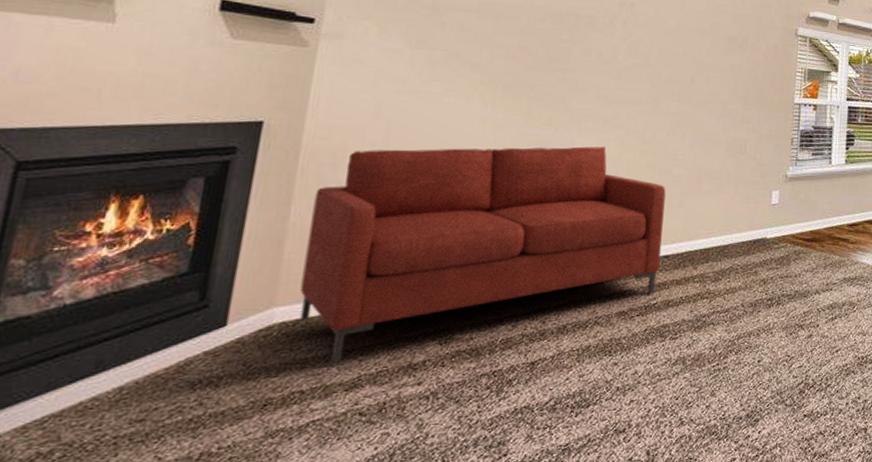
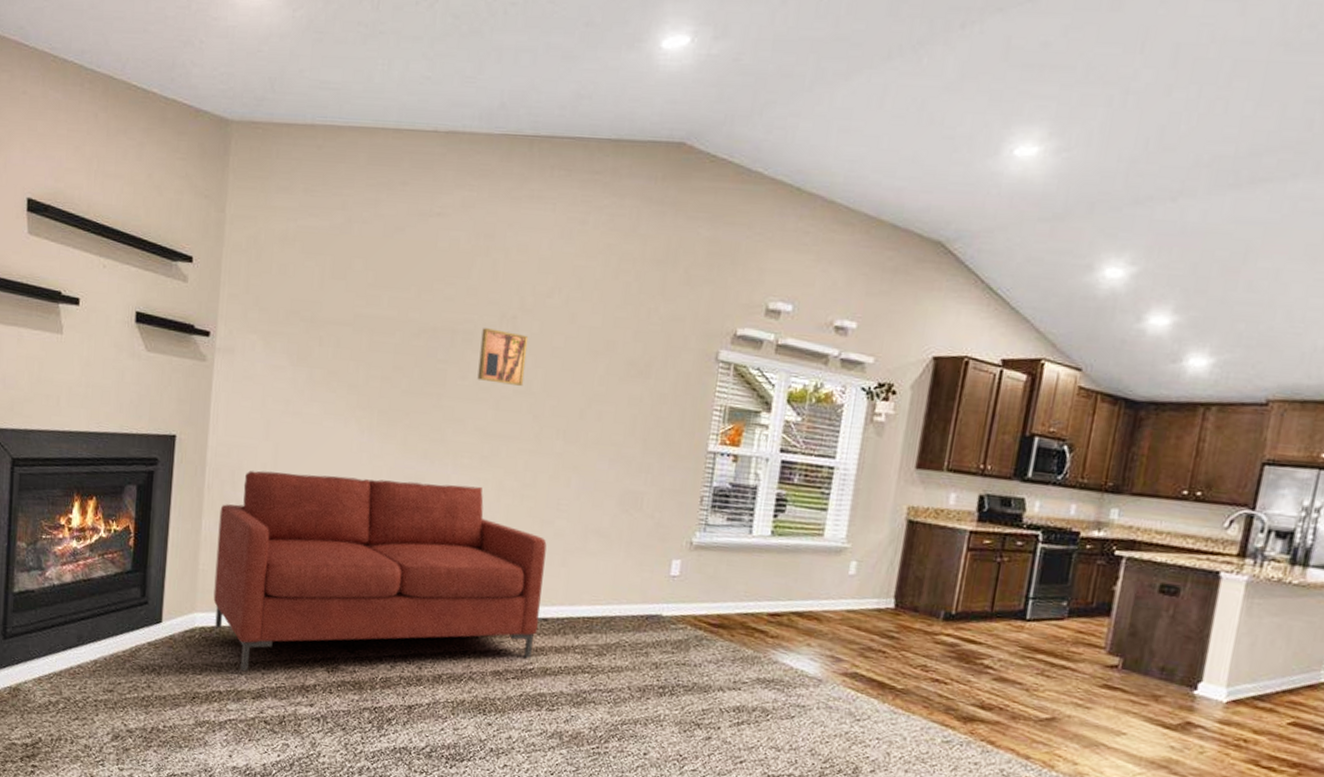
wall art: none [600,13,645,59] -> present [477,328,529,386]

